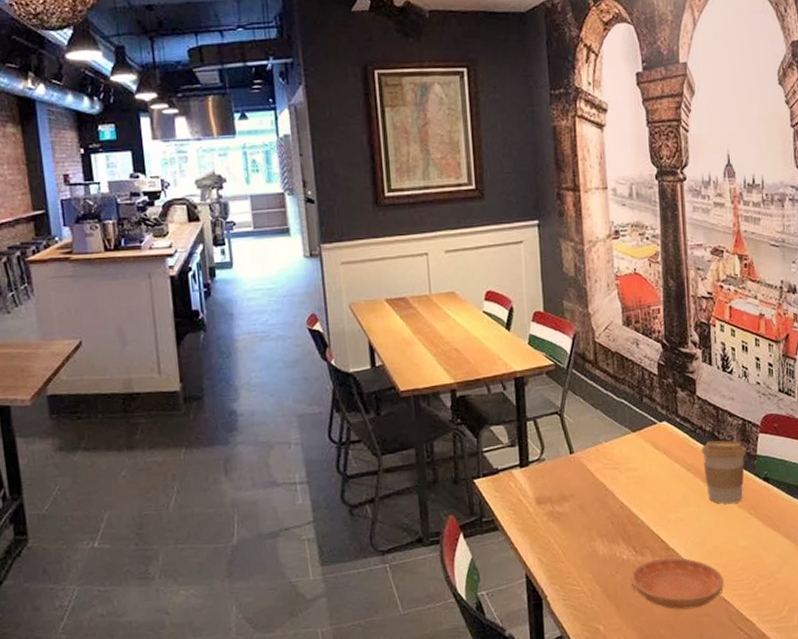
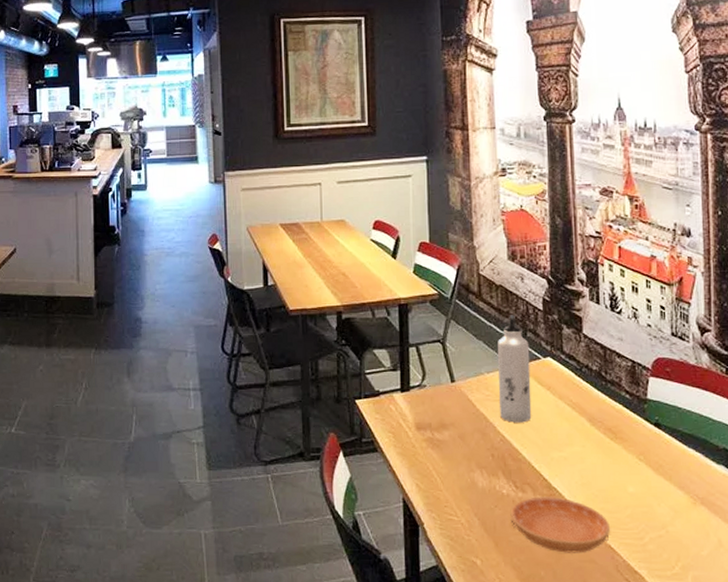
water bottle: none [615,381,649,489] -> present [498,315,532,423]
coffee cup: present [701,440,746,504] -> none [587,381,636,447]

